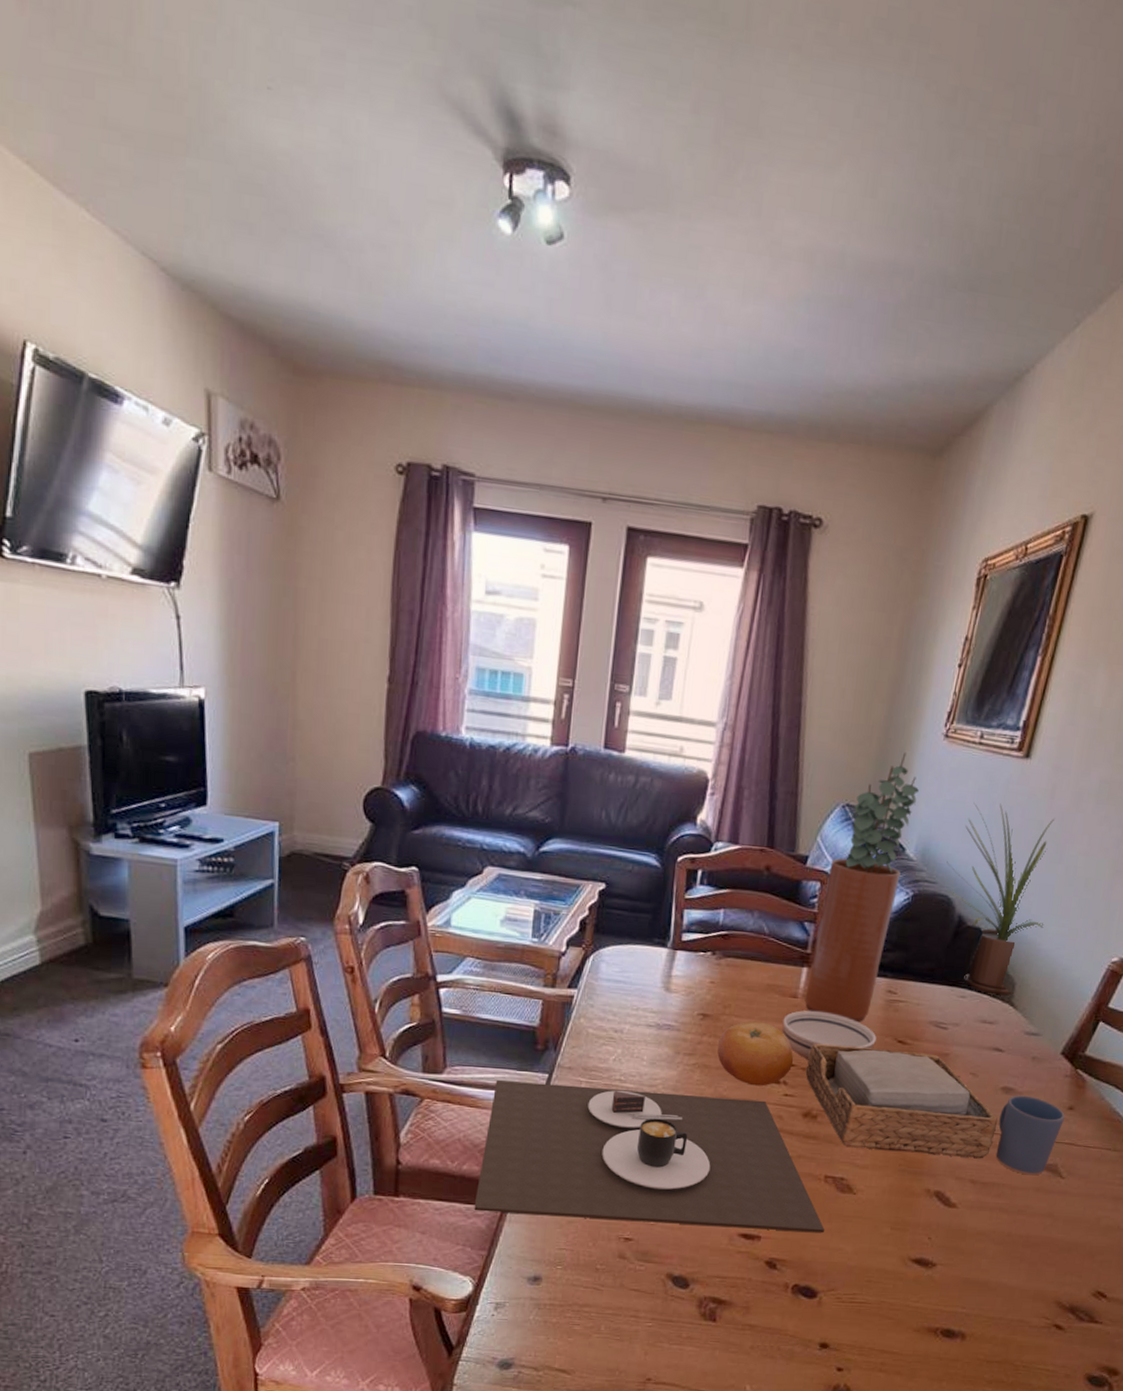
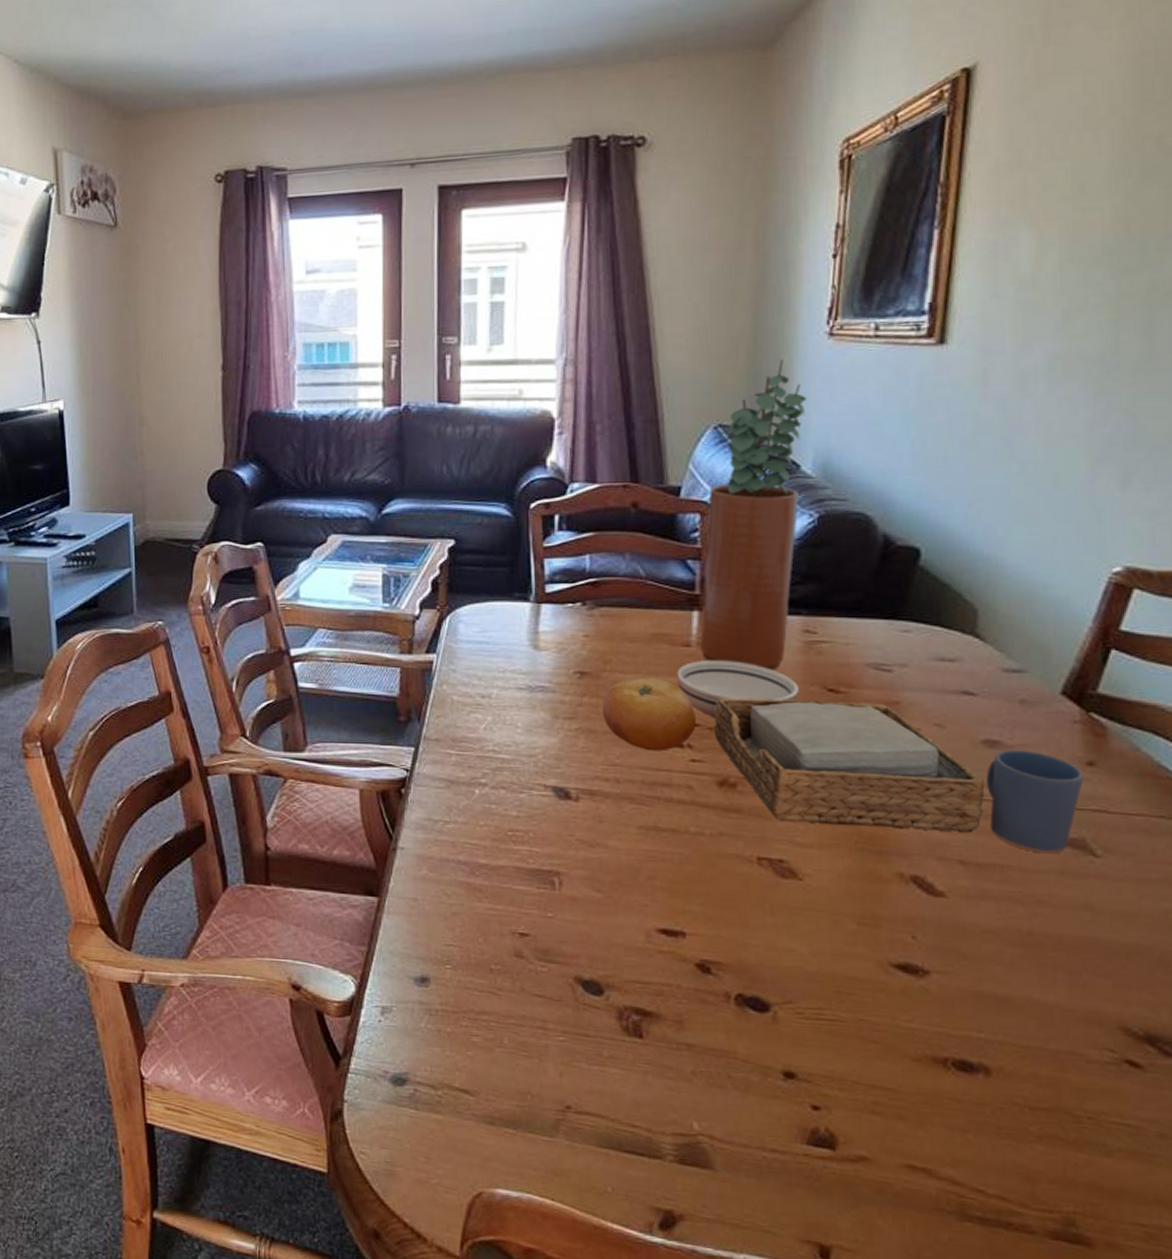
place setting: present [474,1080,824,1233] -> none [348,756,767,930]
house plant: present [945,802,1054,996] -> none [856,400,1004,626]

